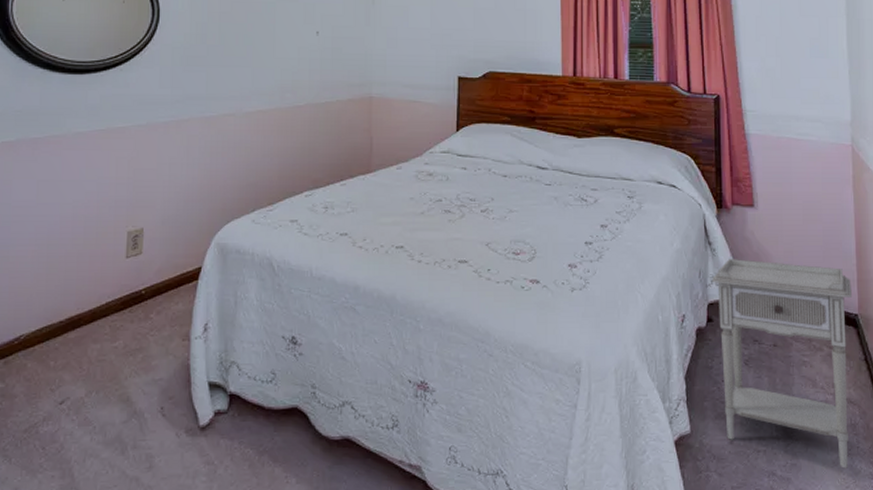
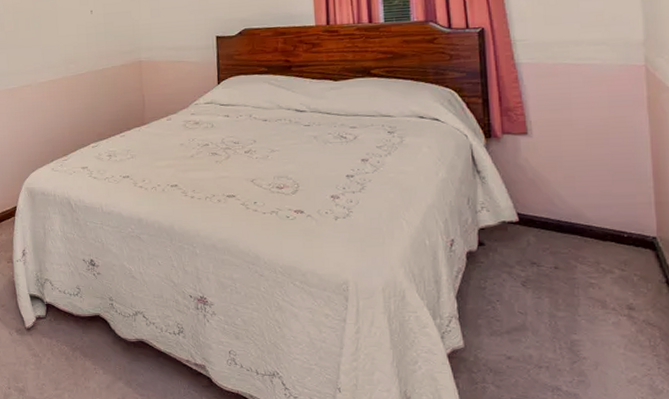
nightstand: present [711,259,852,469] -> none [481,185,648,388]

